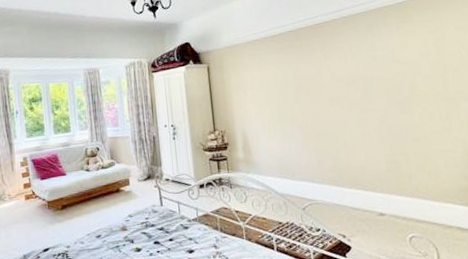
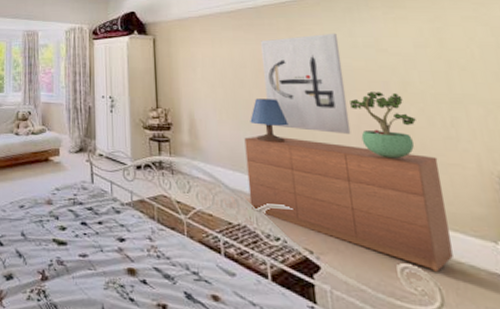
dresser: none [289,143,446,236] -> present [244,137,453,272]
table lamp: none [293,111,325,150] -> present [250,98,289,142]
wall art: none [300,48,373,136] -> present [261,33,351,134]
potted plant: none [372,96,421,152] -> present [350,91,416,159]

